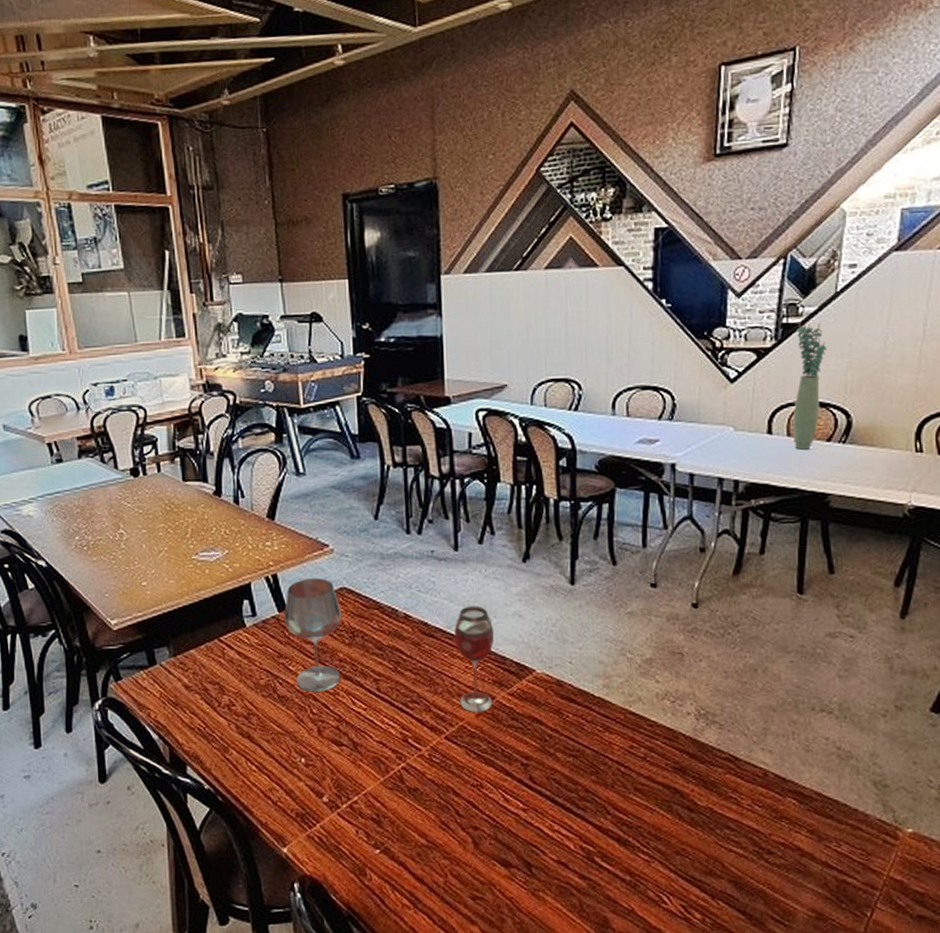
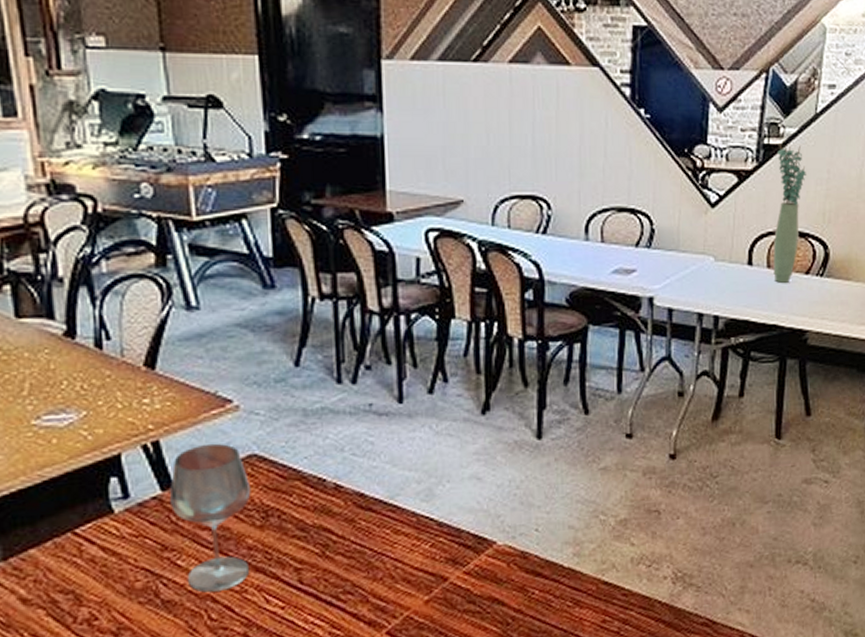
wineglass: present [454,606,495,712] -> none [398,469,448,599]

